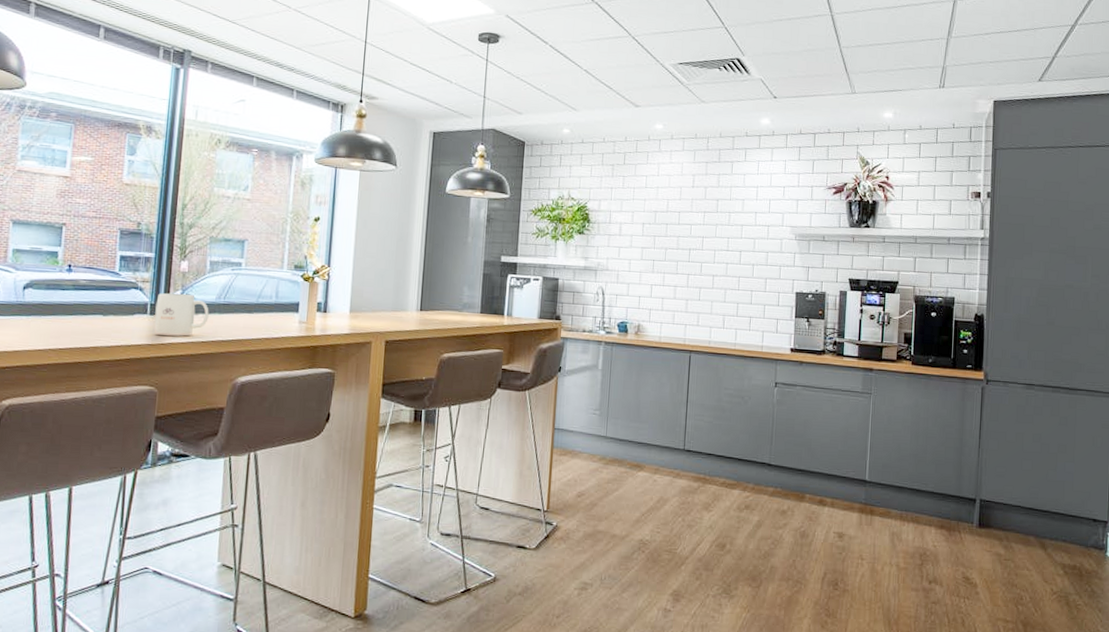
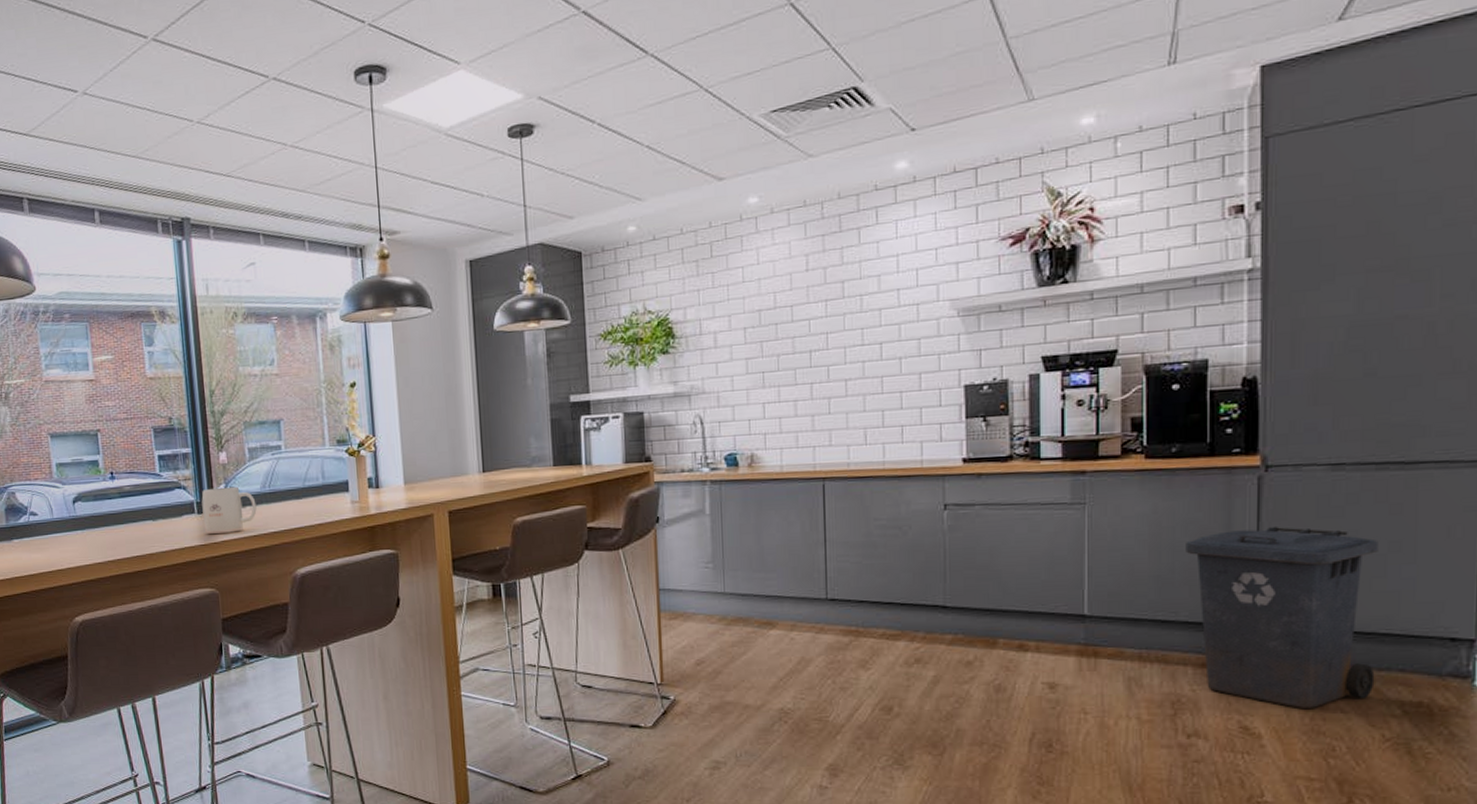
recycling bin: none [934,425,1053,566] -> present [1186,526,1379,710]

